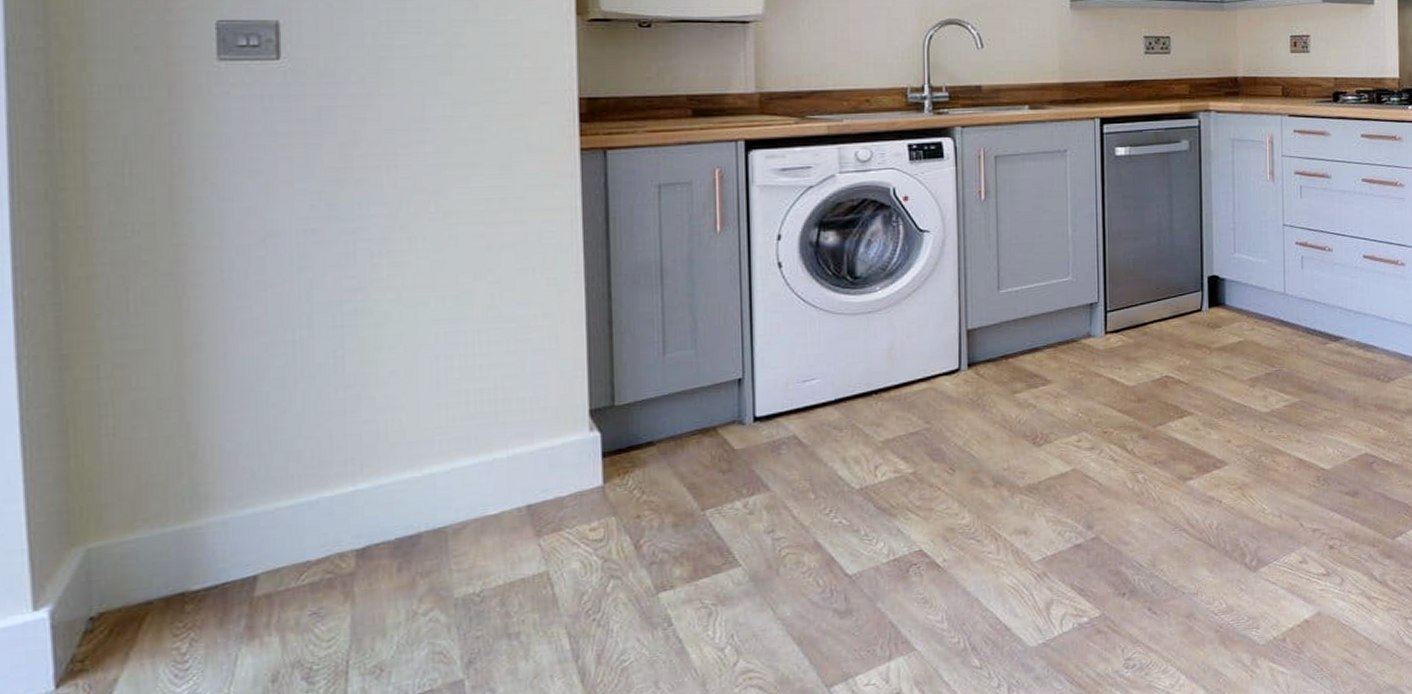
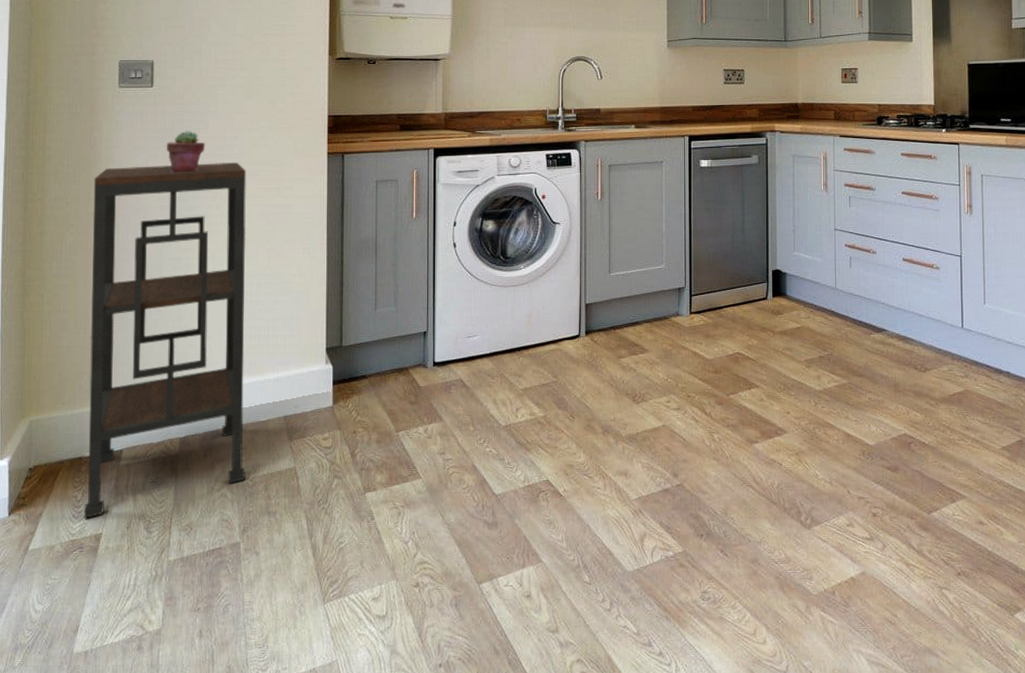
shelving unit: none [181,164,468,677] -> present [83,162,246,518]
potted succulent: none [308,122,377,182] -> present [166,131,205,173]

